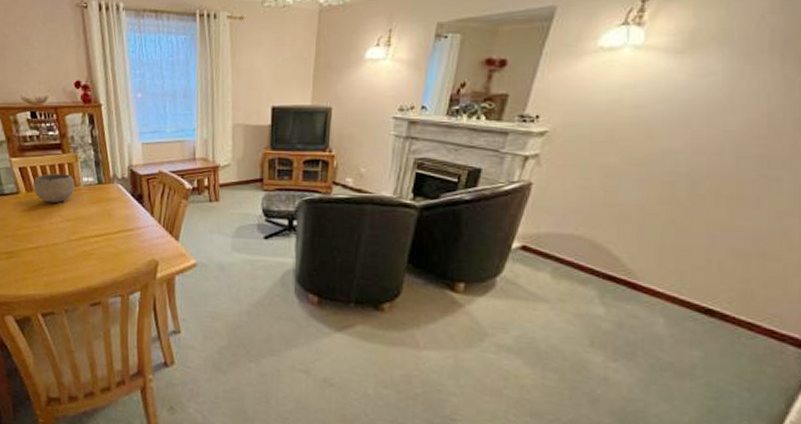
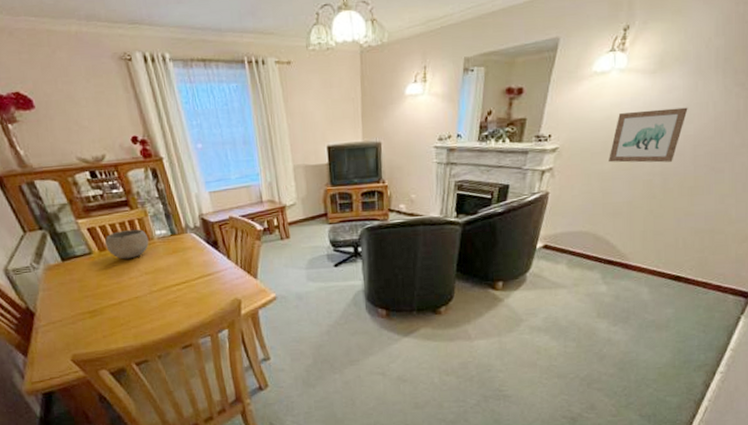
wall art: none [615,96,729,162] -> present [609,107,688,163]

